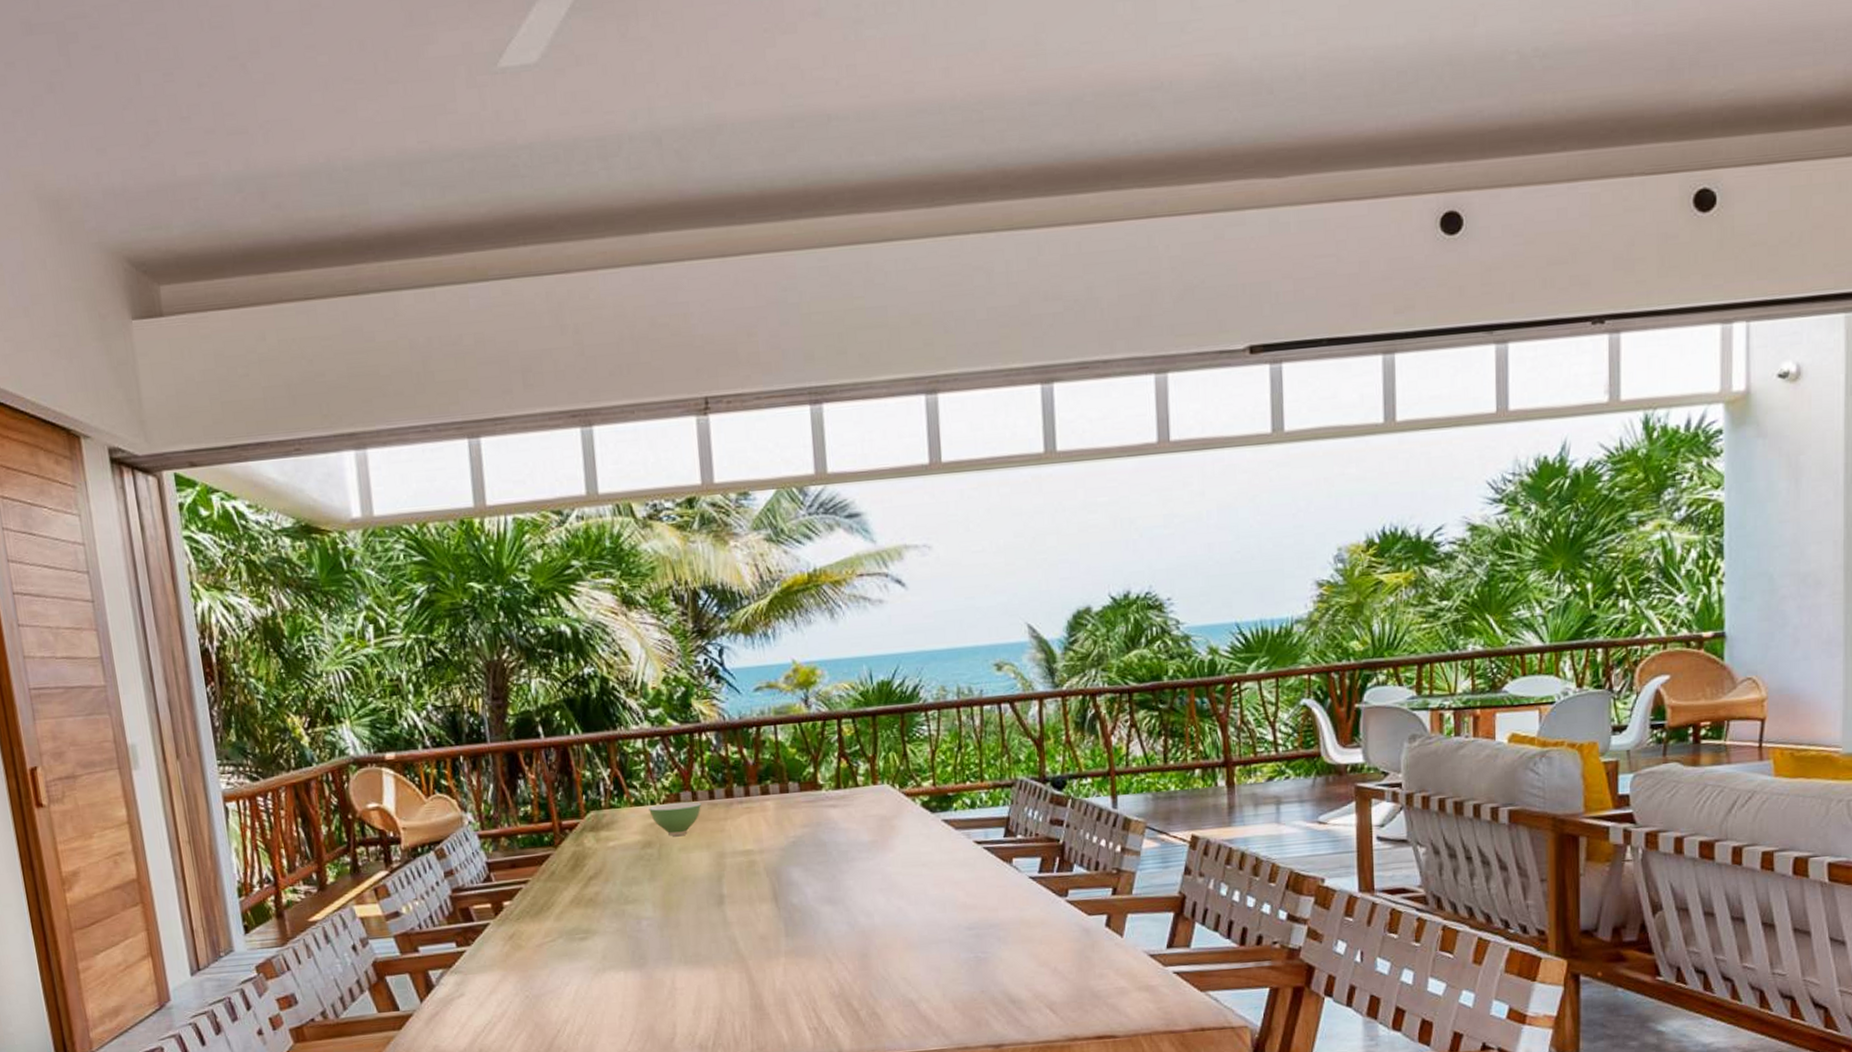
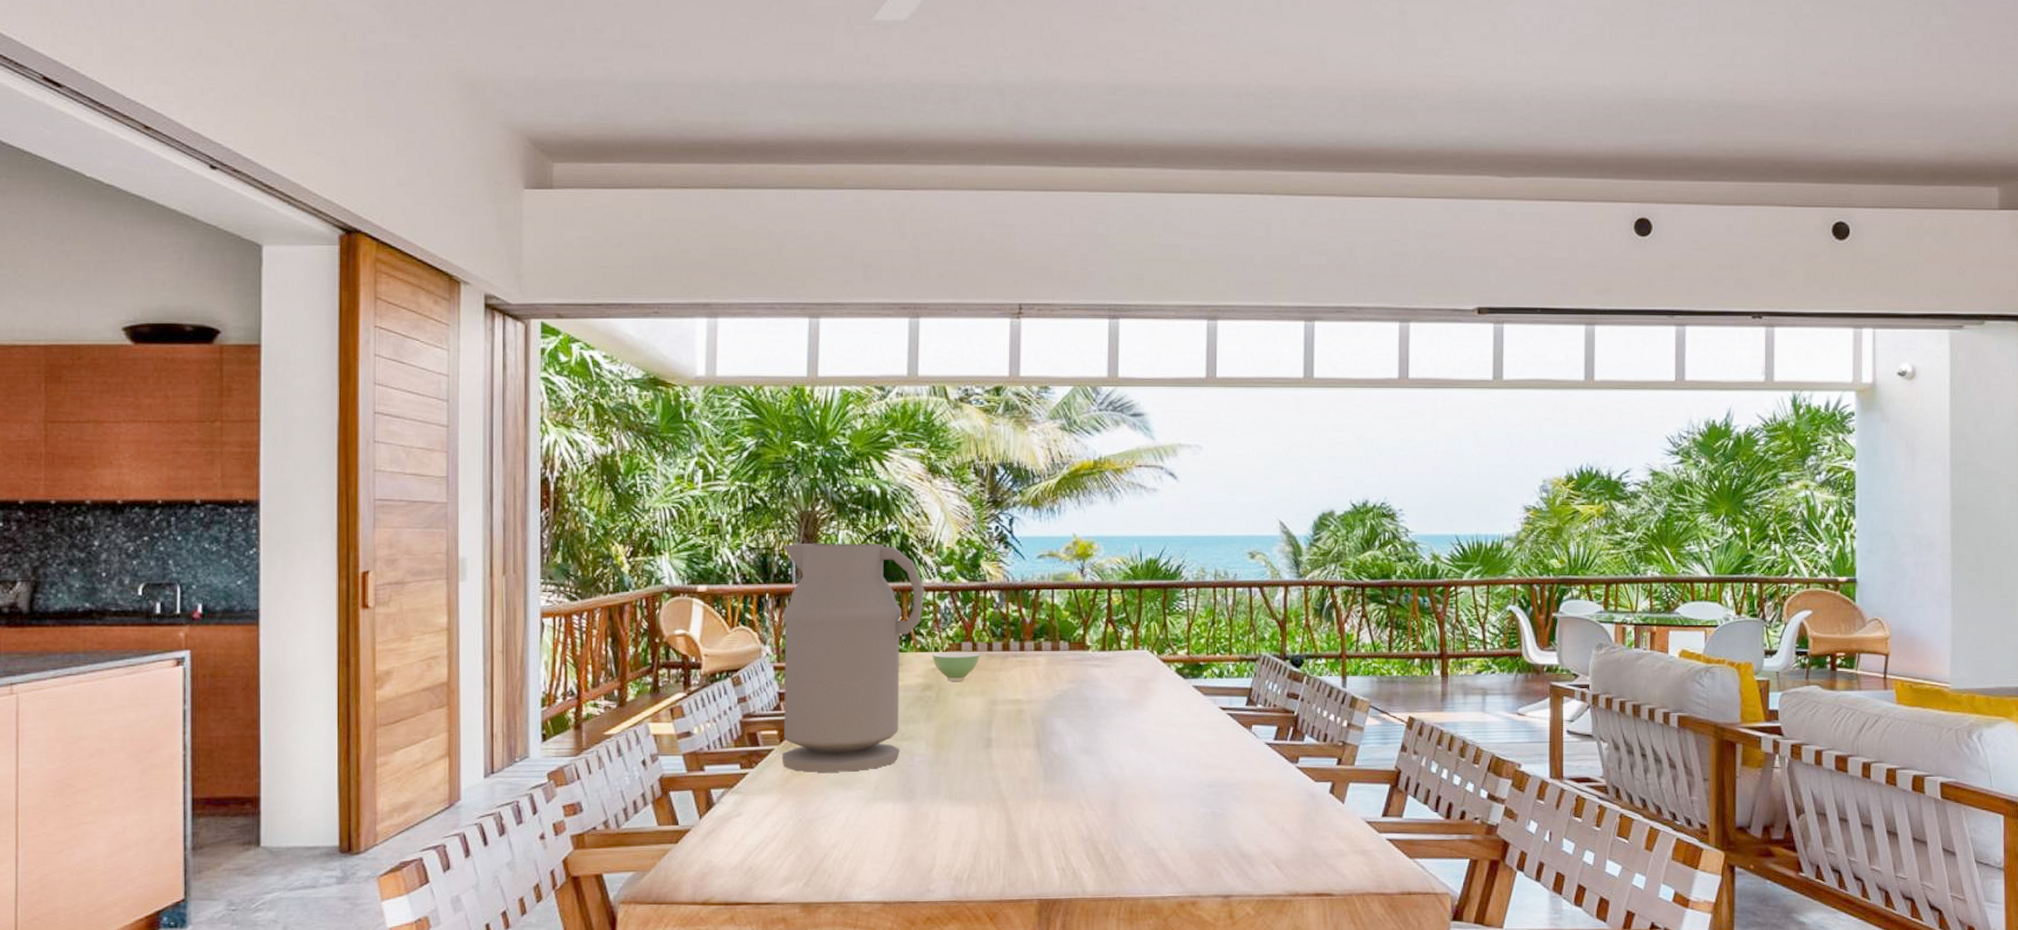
water jug: none [469,690,634,945] -> present [781,543,925,772]

